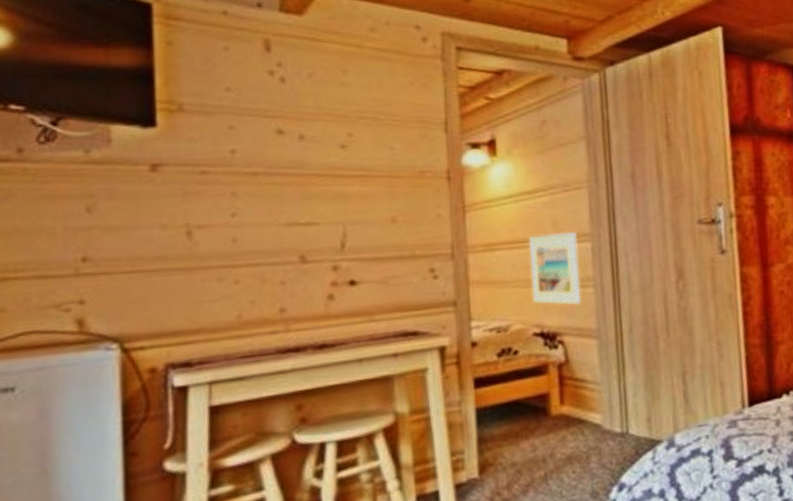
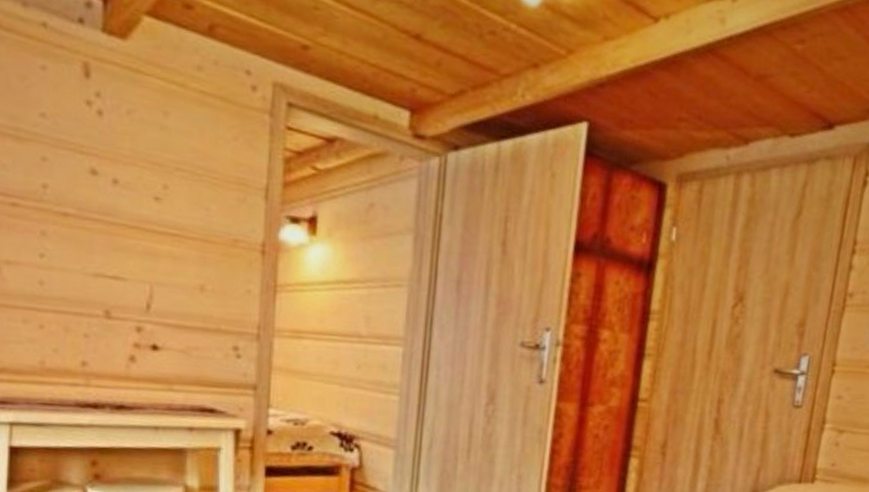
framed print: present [528,231,582,305] -> none [334,330,389,411]

